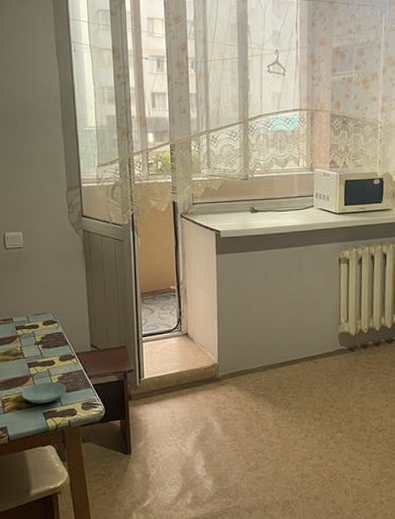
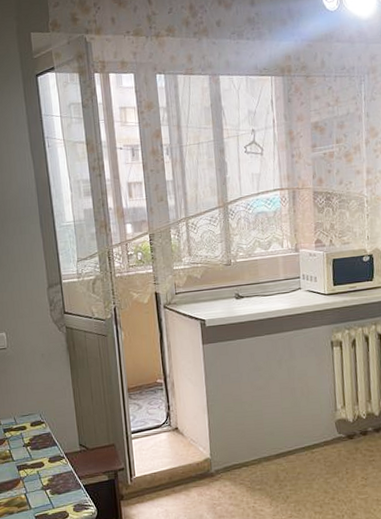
saucer: present [21,382,67,404] -> none [12,484,58,508]

